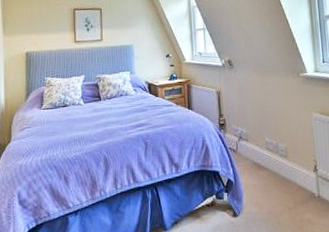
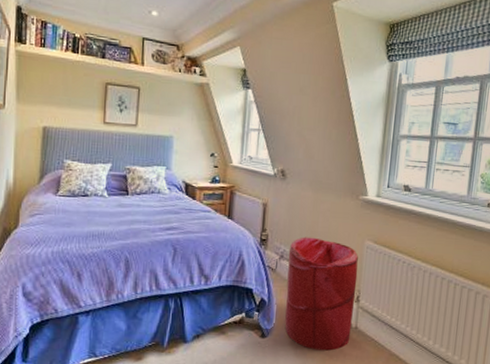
laundry hamper: none [246,116,316,223] -> present [285,237,358,351]

